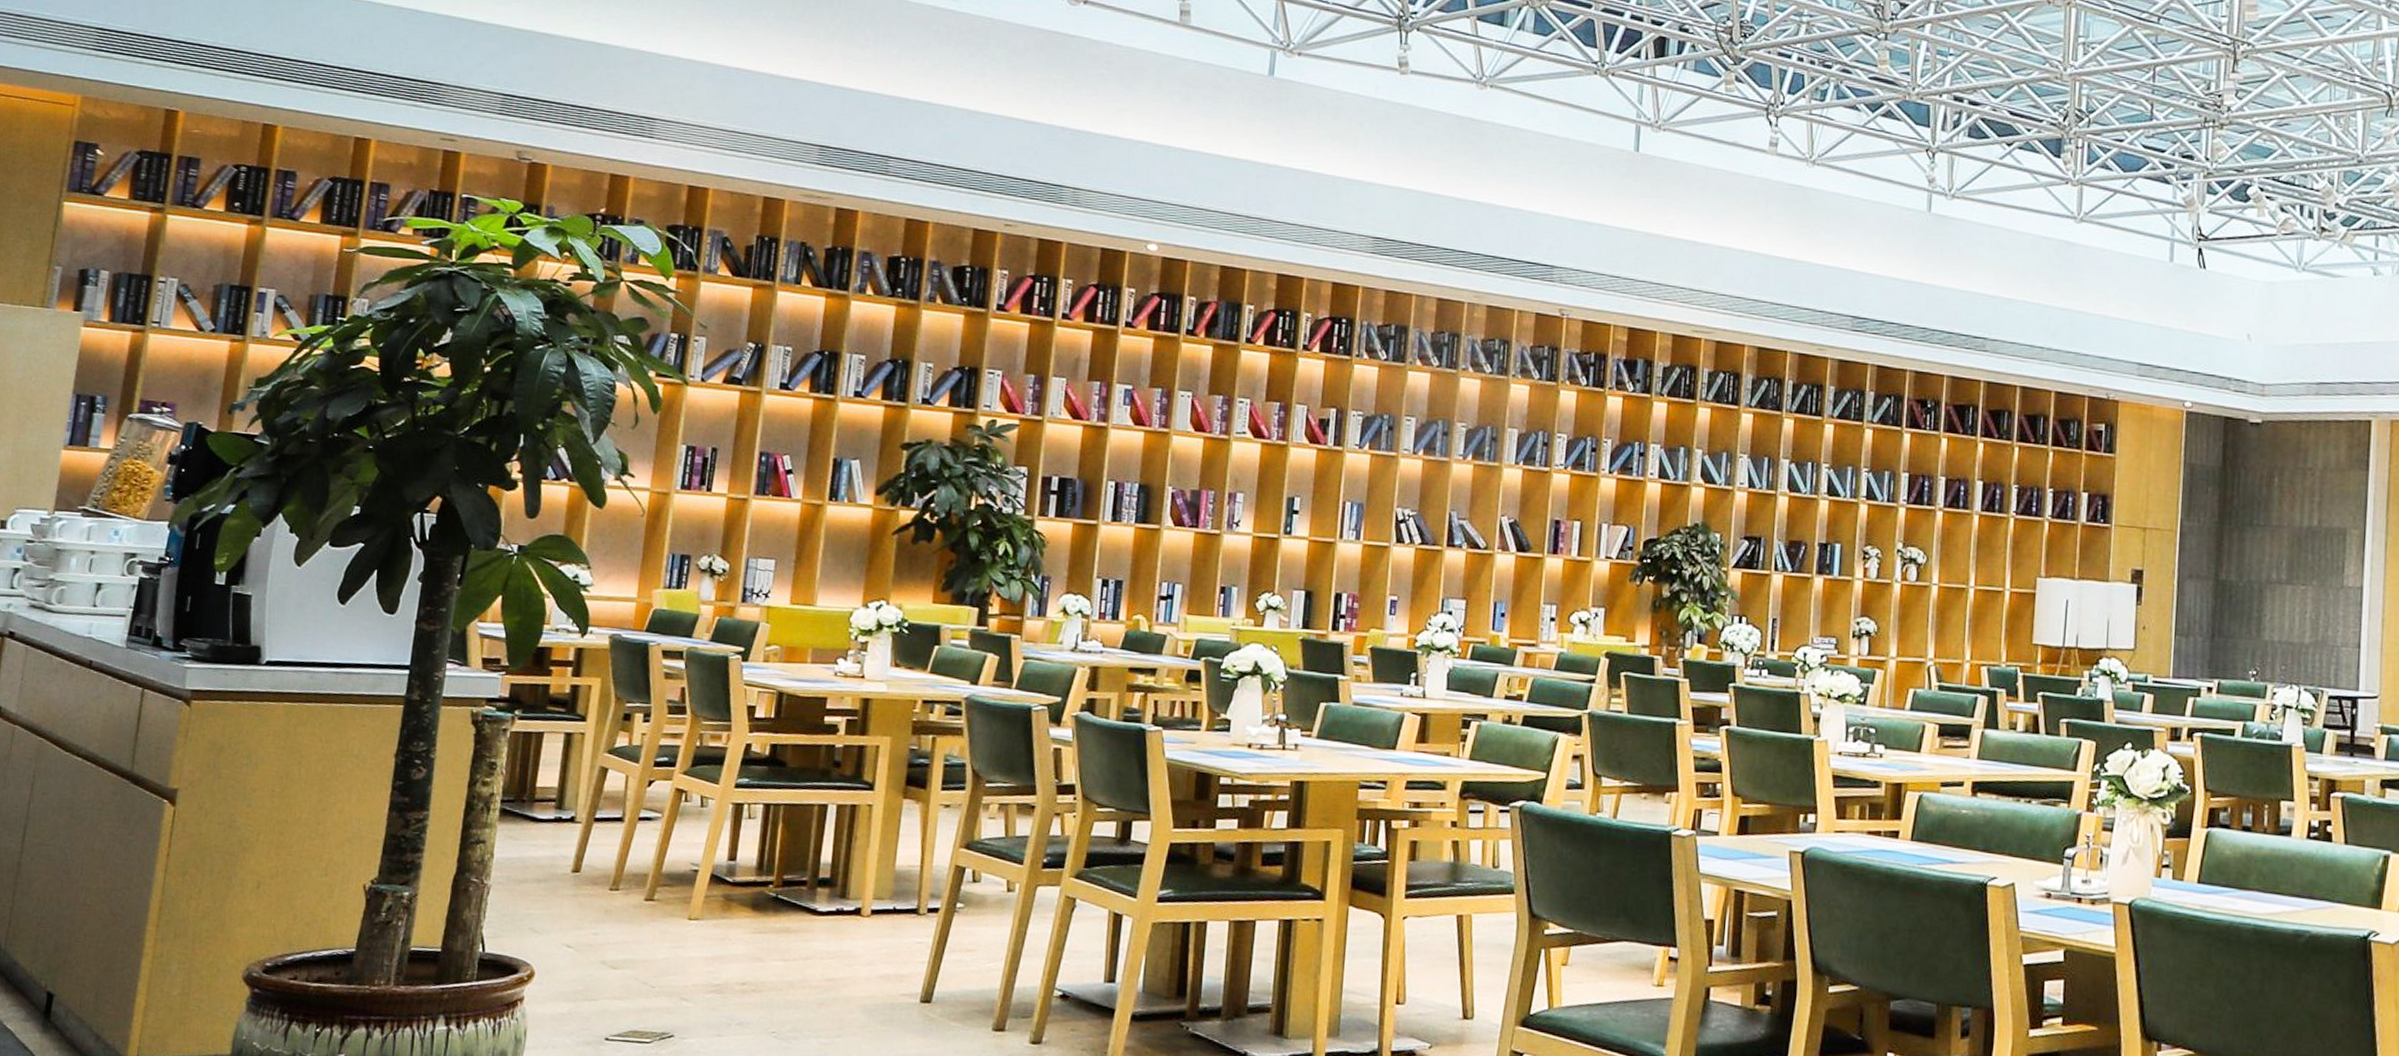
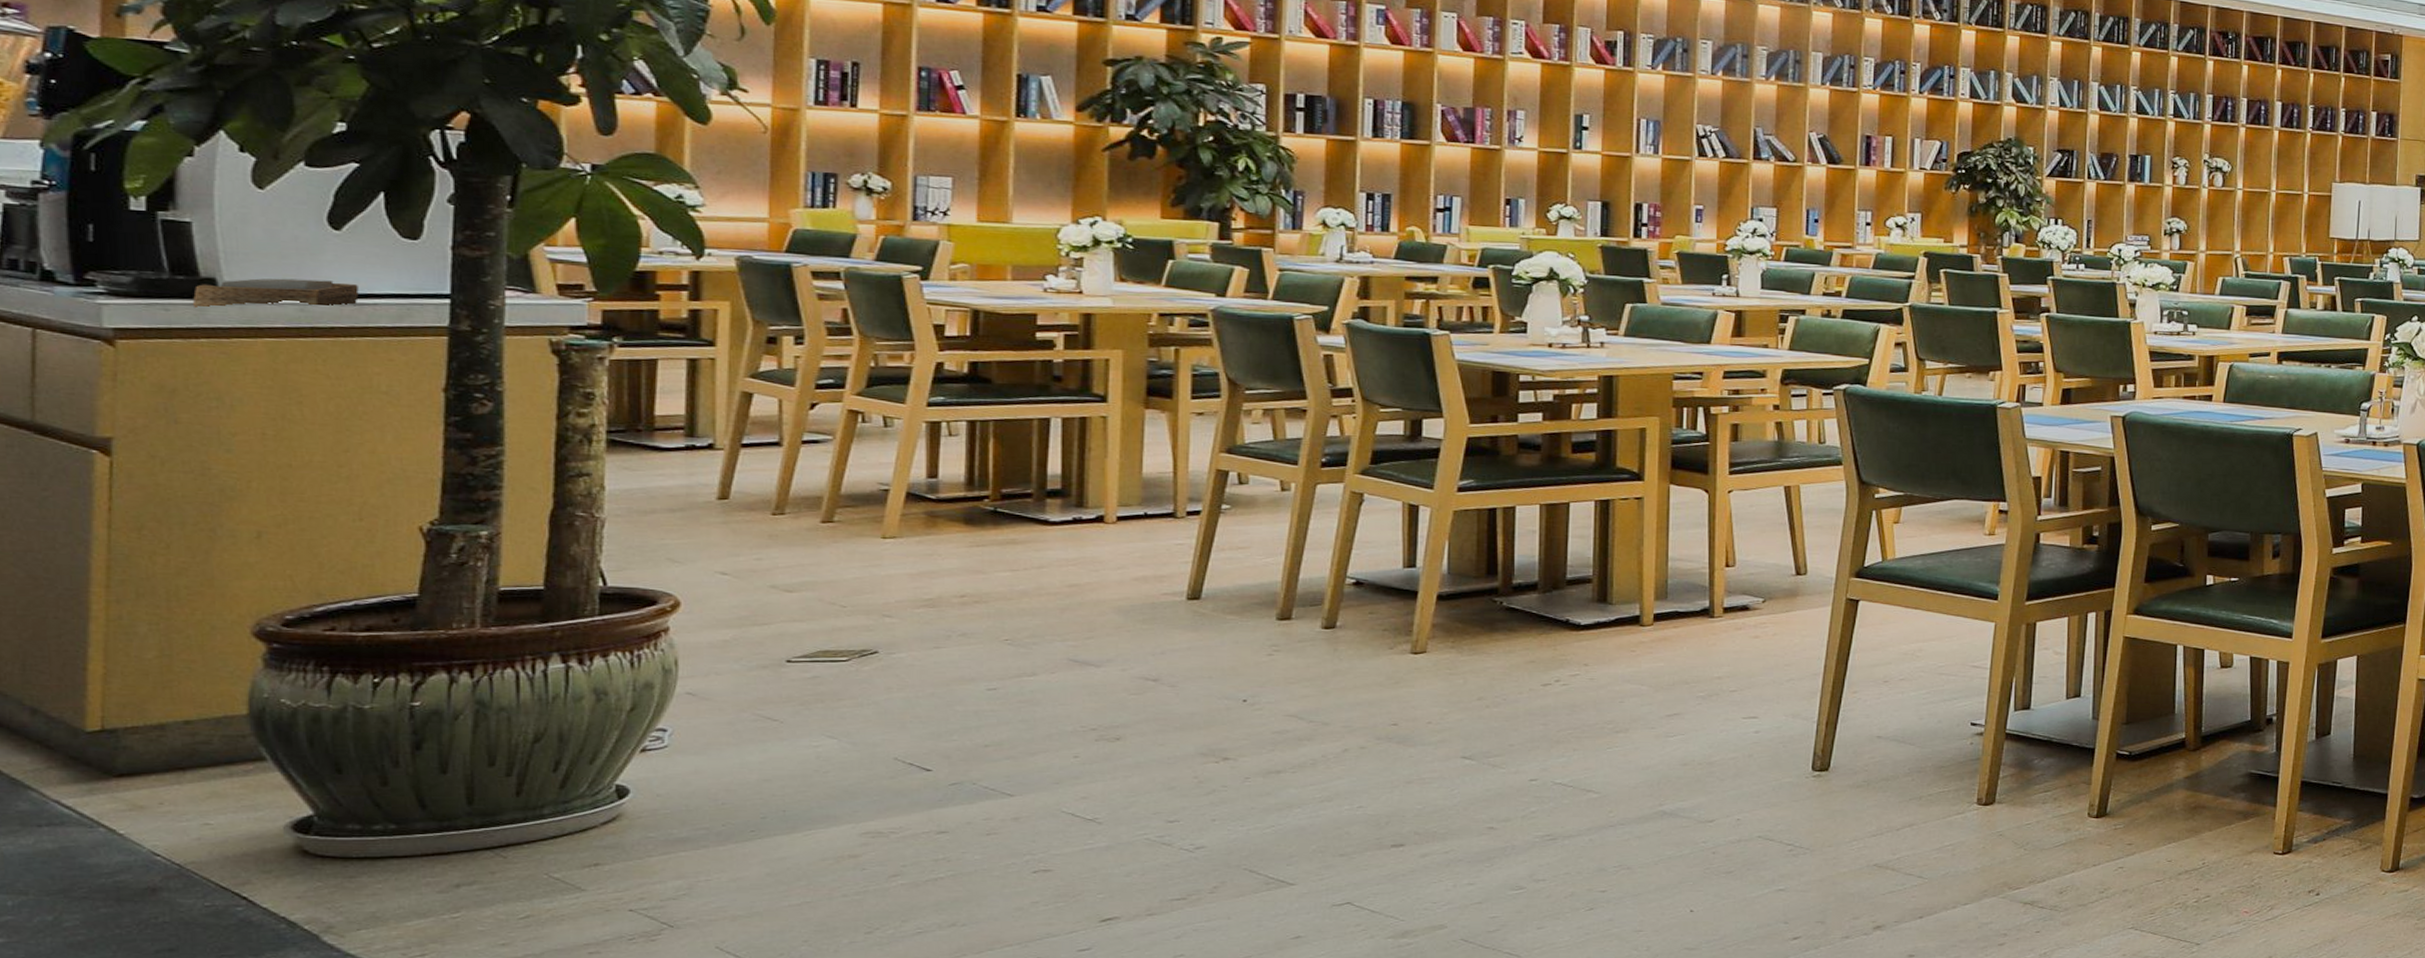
napkin holder: none [242,647,350,675] -> present [192,278,359,309]

